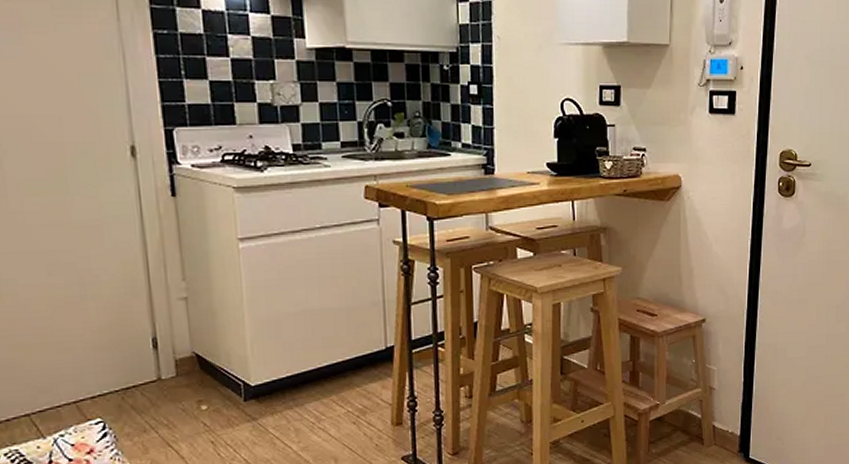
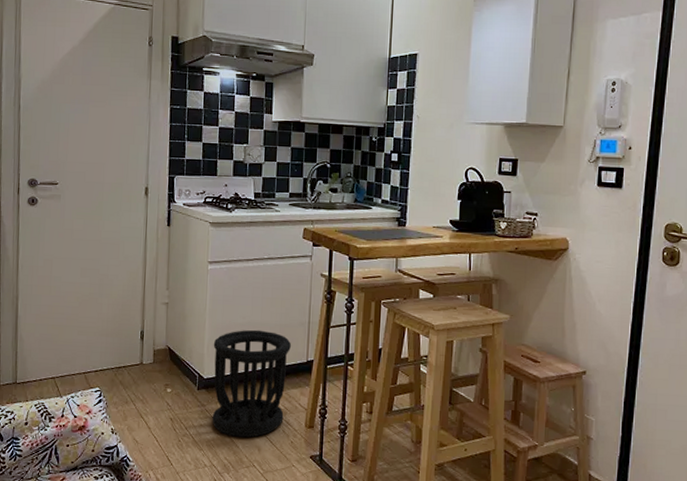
wastebasket: none [258,317,364,450] -> present [212,329,291,438]

